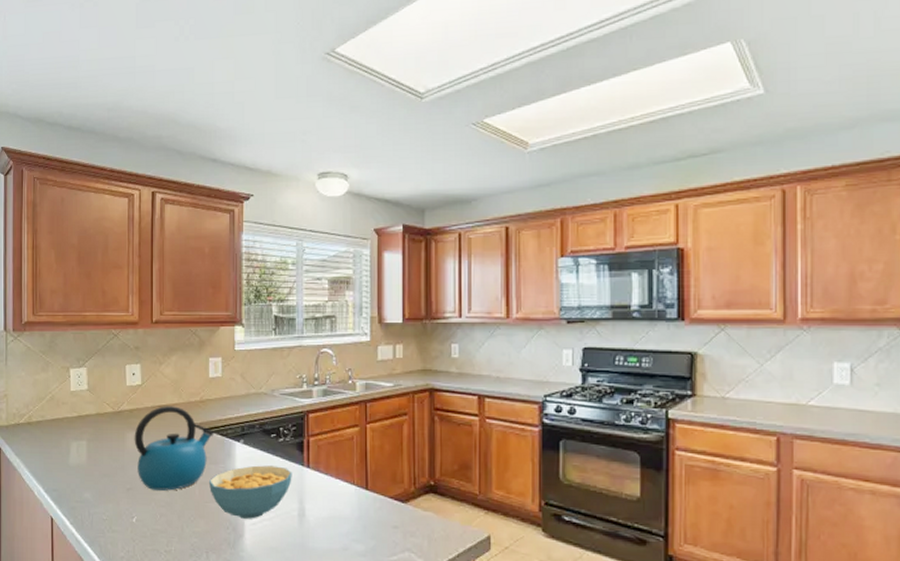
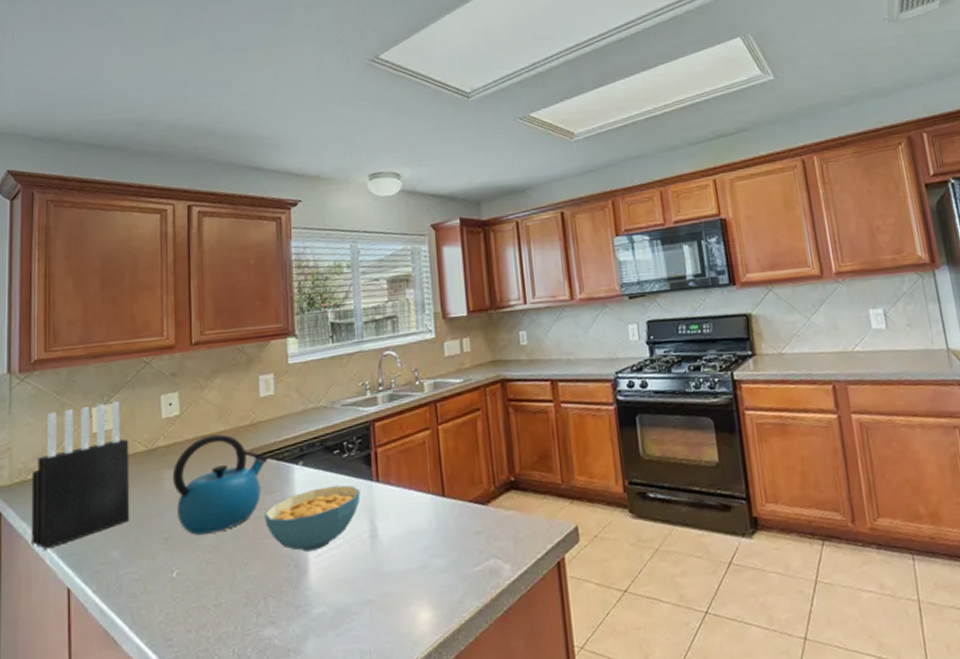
knife block: none [23,366,100,483] -> present [31,402,130,550]

